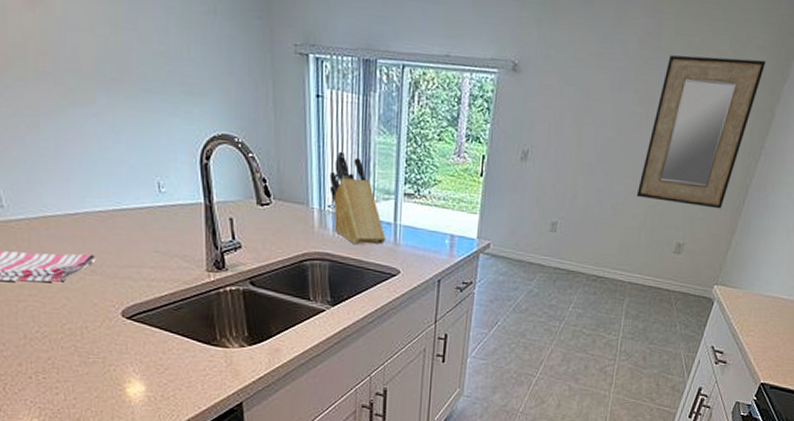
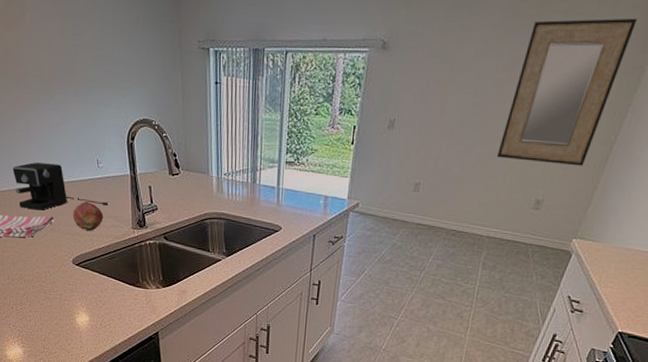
coffee maker: none [33,183,174,246] -> present [12,162,108,210]
fruit: none [123,235,167,275] -> present [73,201,104,232]
knife block: present [329,151,387,245] -> none [225,128,271,206]

